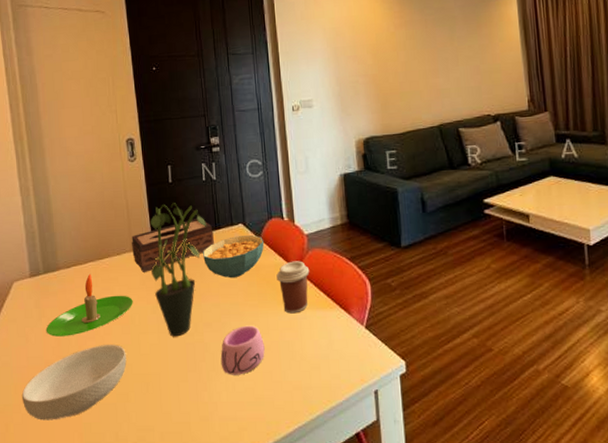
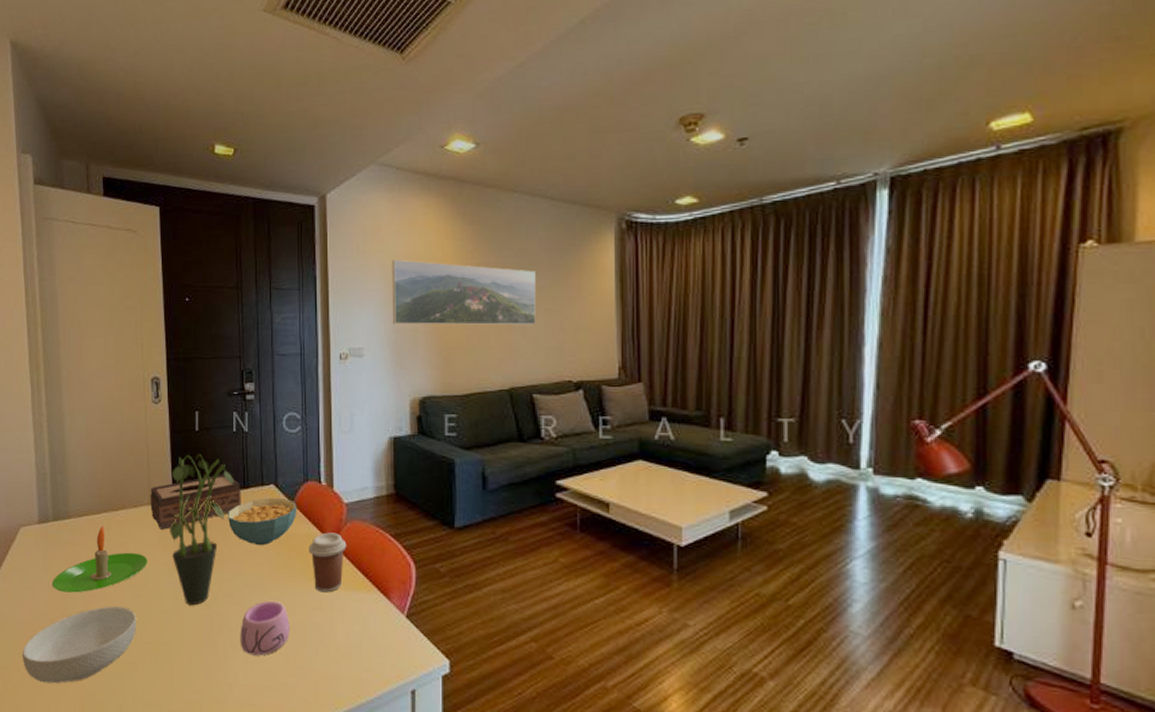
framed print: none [331,22,457,78] -> present [392,259,536,326]

